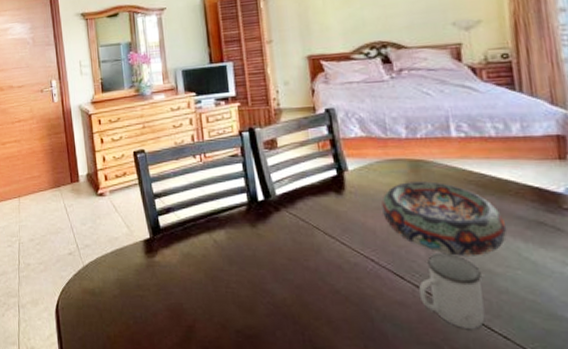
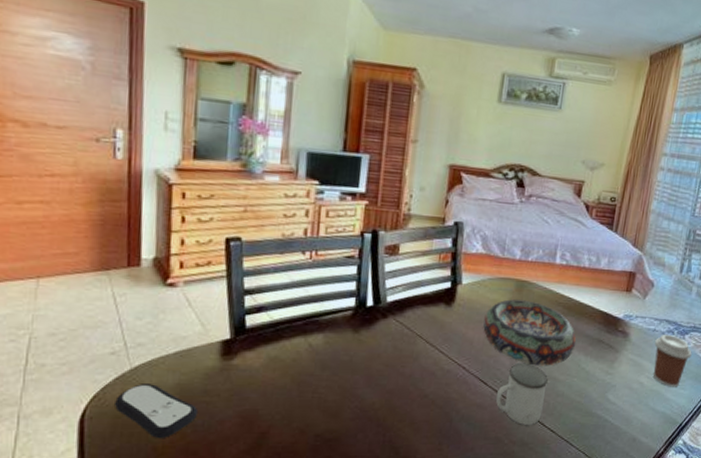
remote control: none [76,279,136,329] -> present [115,384,199,439]

